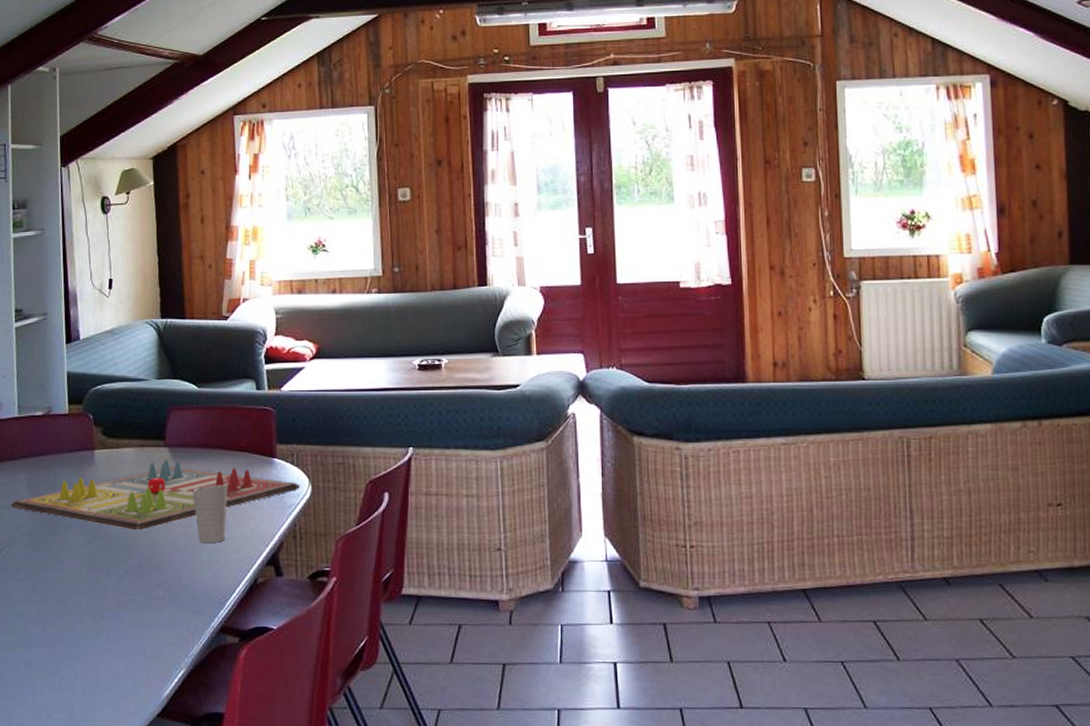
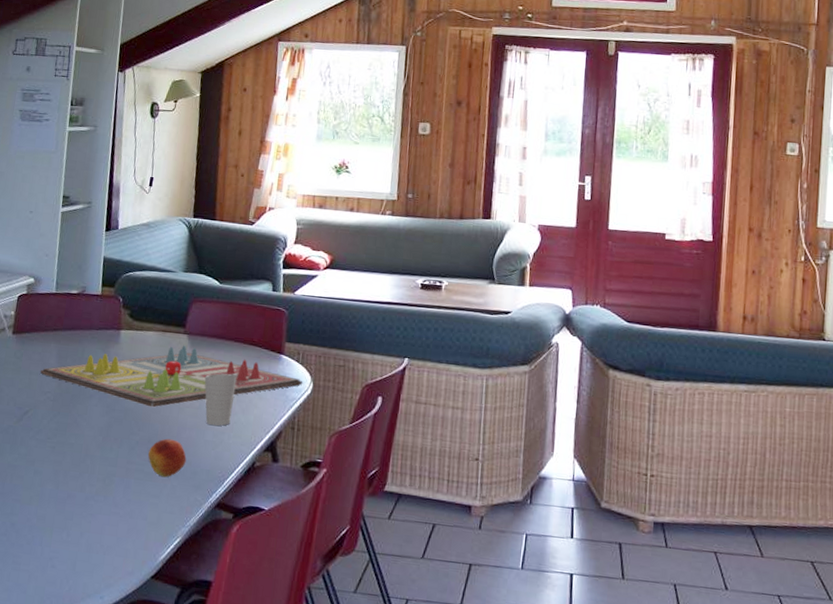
fruit: none [140,563,182,606] -> present [148,438,187,478]

